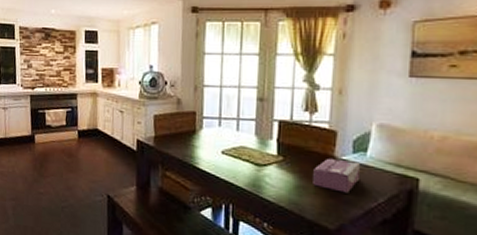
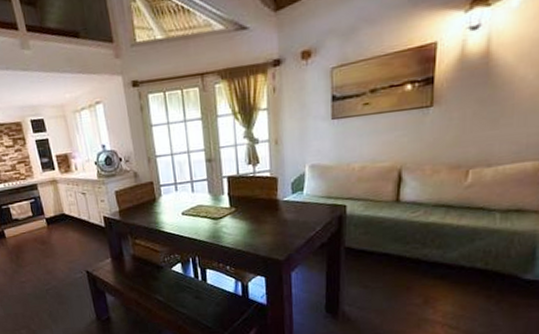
tissue box: present [313,158,360,193] -> none [262,200,299,229]

